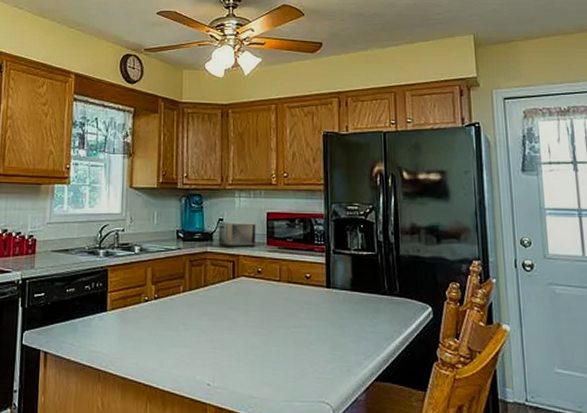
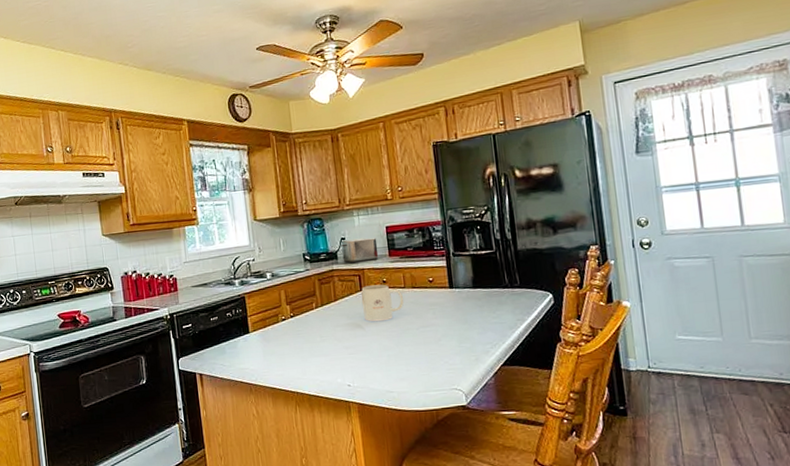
mug: none [232,274,278,316] -> present [361,284,404,322]

